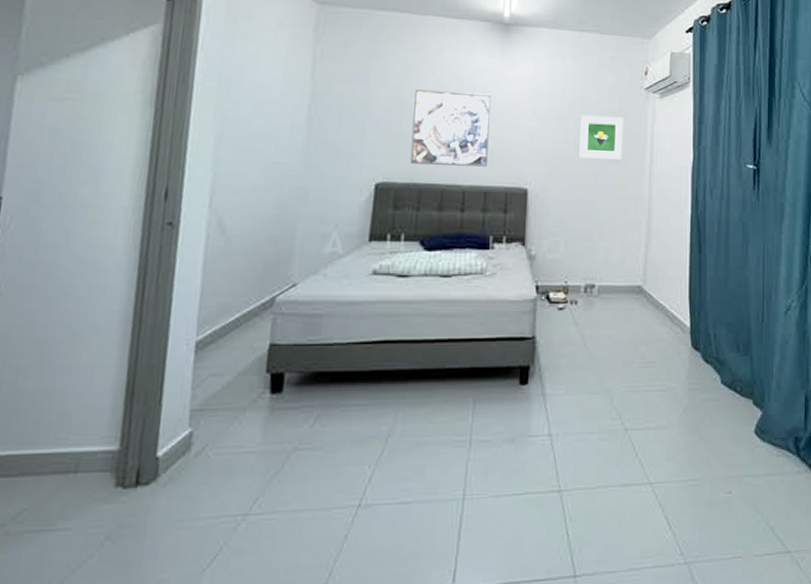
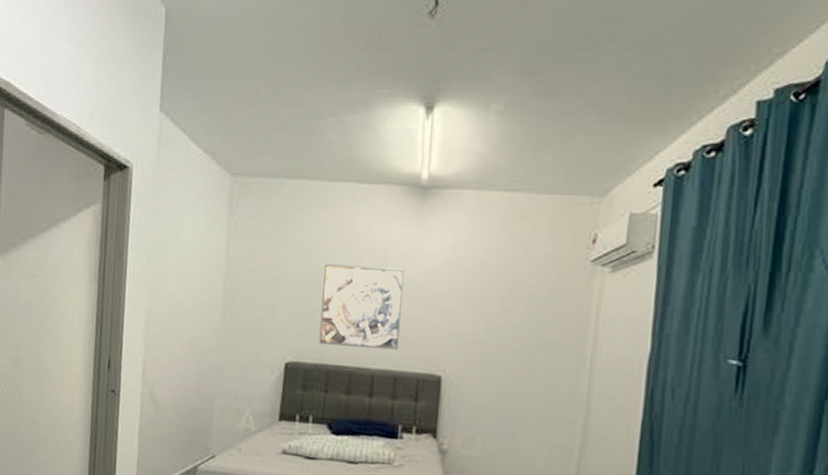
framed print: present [579,114,624,160] -> none [503,292,561,347]

